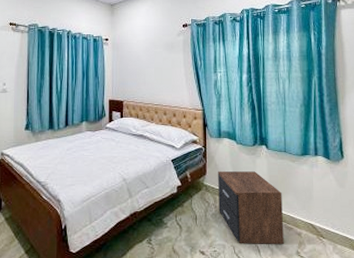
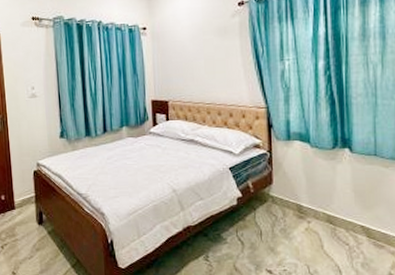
nightstand: present [218,171,284,244] -> none [287,179,372,264]

